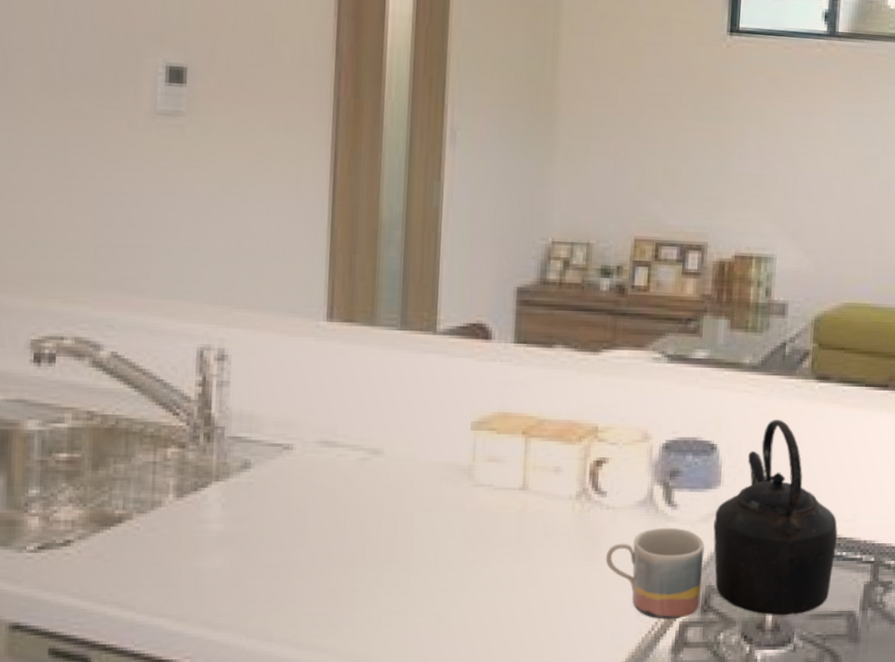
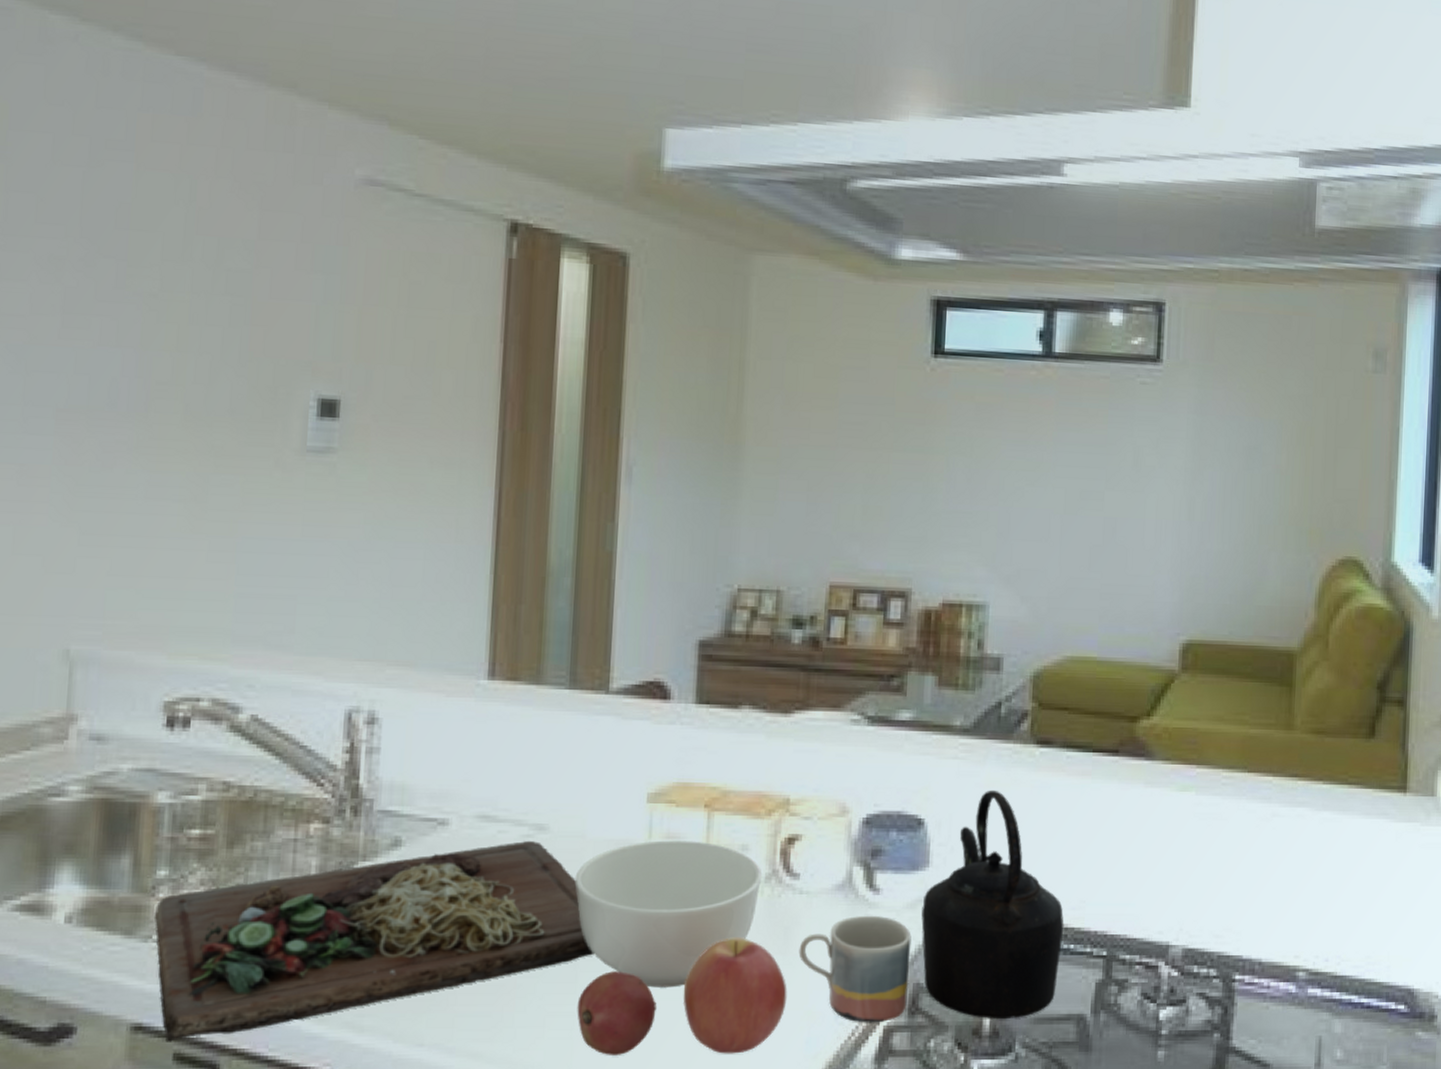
cutting board: none [27,463,425,639] -> present [153,840,594,1042]
bowl: none [407,463,574,590] -> present [574,840,763,988]
fruit: none [409,576,480,648] -> present [577,971,656,1055]
apple: none [503,547,595,646] -> present [683,937,787,1054]

